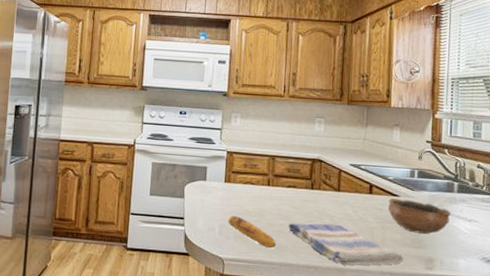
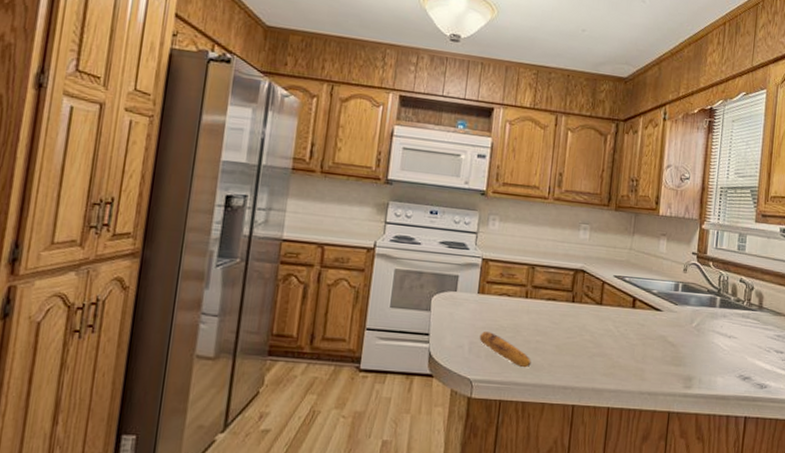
dish towel: present [289,223,404,266] -> none [546,339,664,386]
bowl: present [388,198,451,234] -> none [650,312,712,351]

